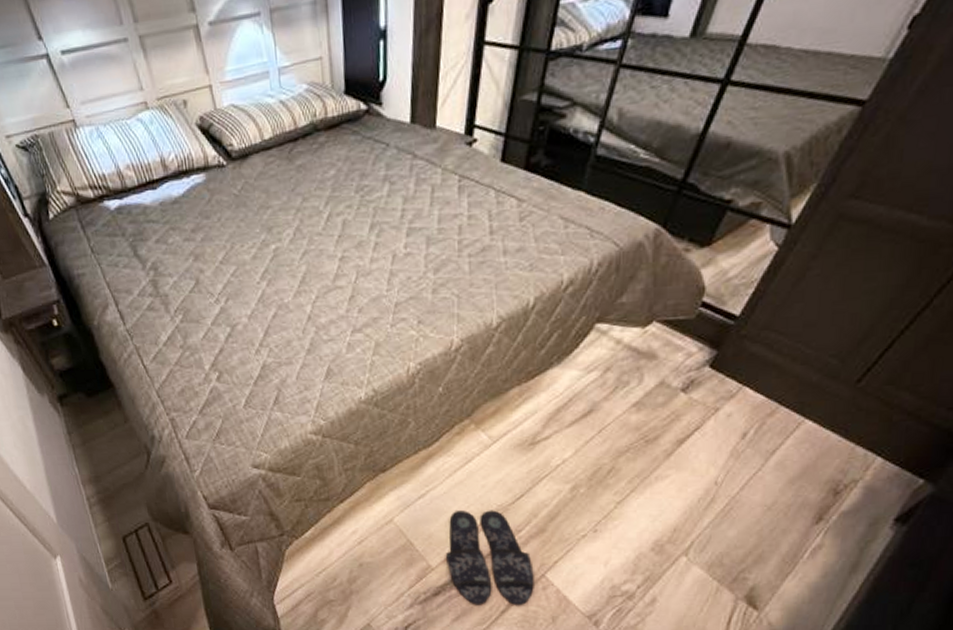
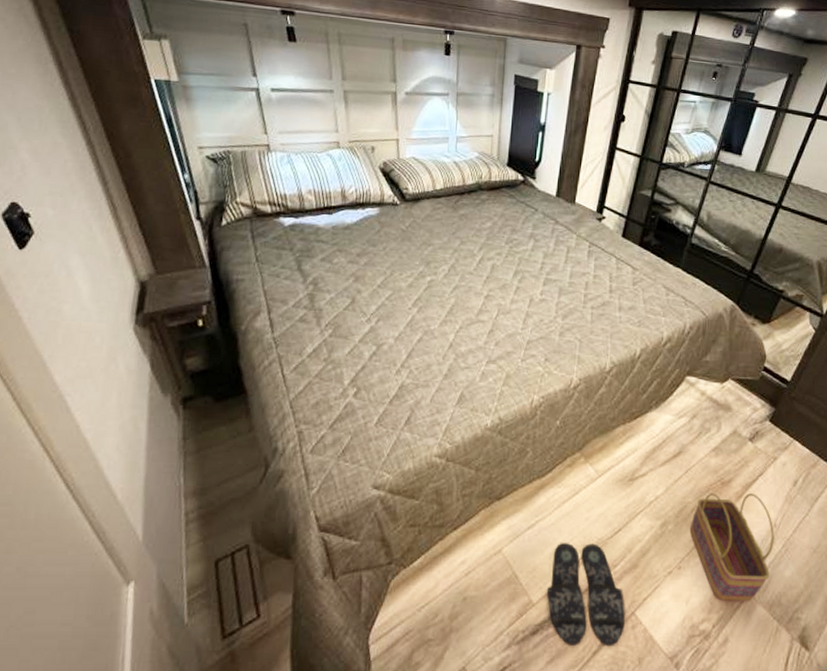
basket: none [606,450,715,563] -> present [689,493,774,602]

